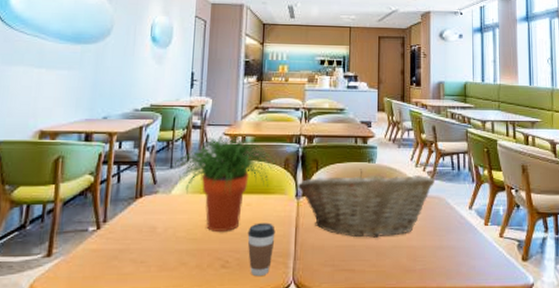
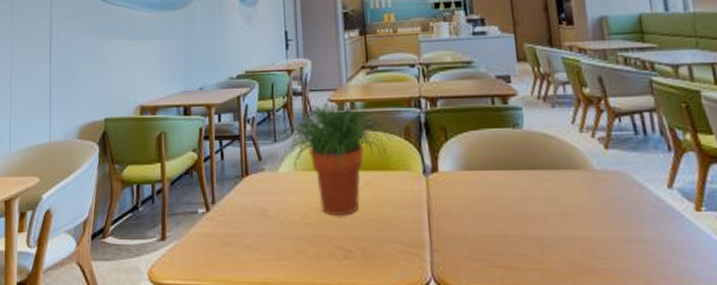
coffee cup: present [247,222,276,277] -> none [370,205,404,271]
fruit basket: present [297,169,435,238] -> none [423,137,611,226]

